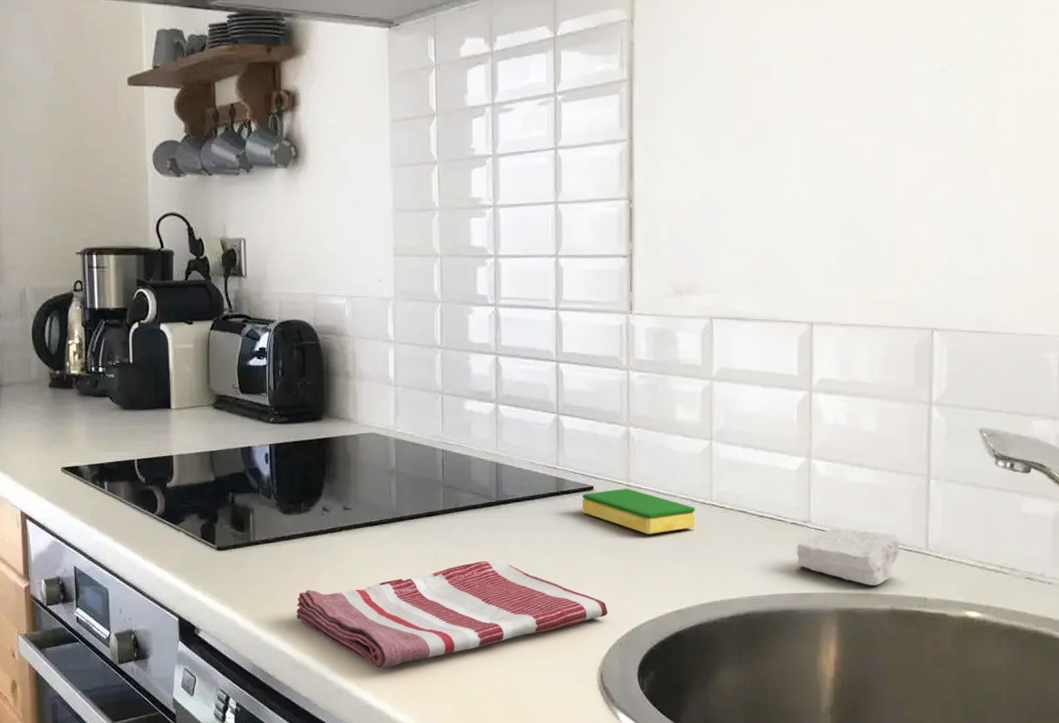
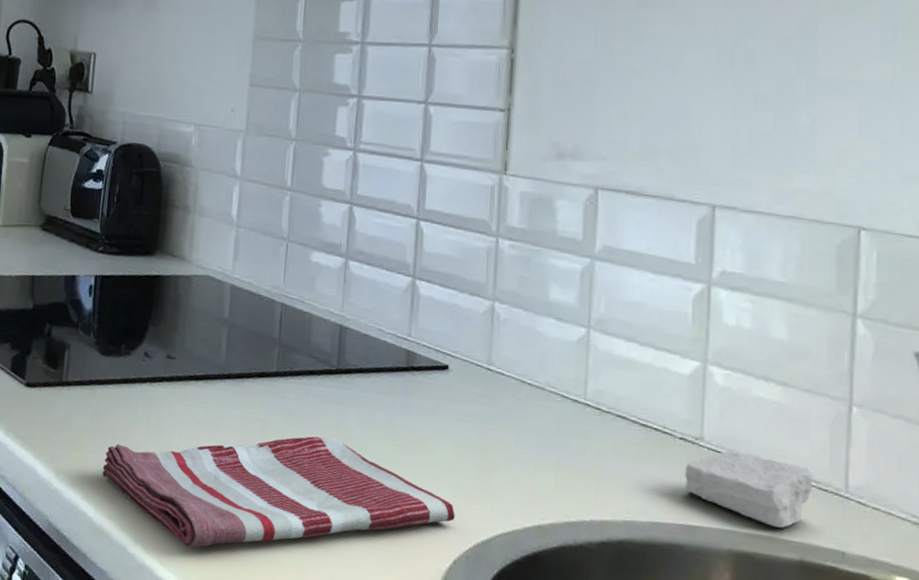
dish sponge: present [582,488,696,534] -> none [433,372,566,431]

